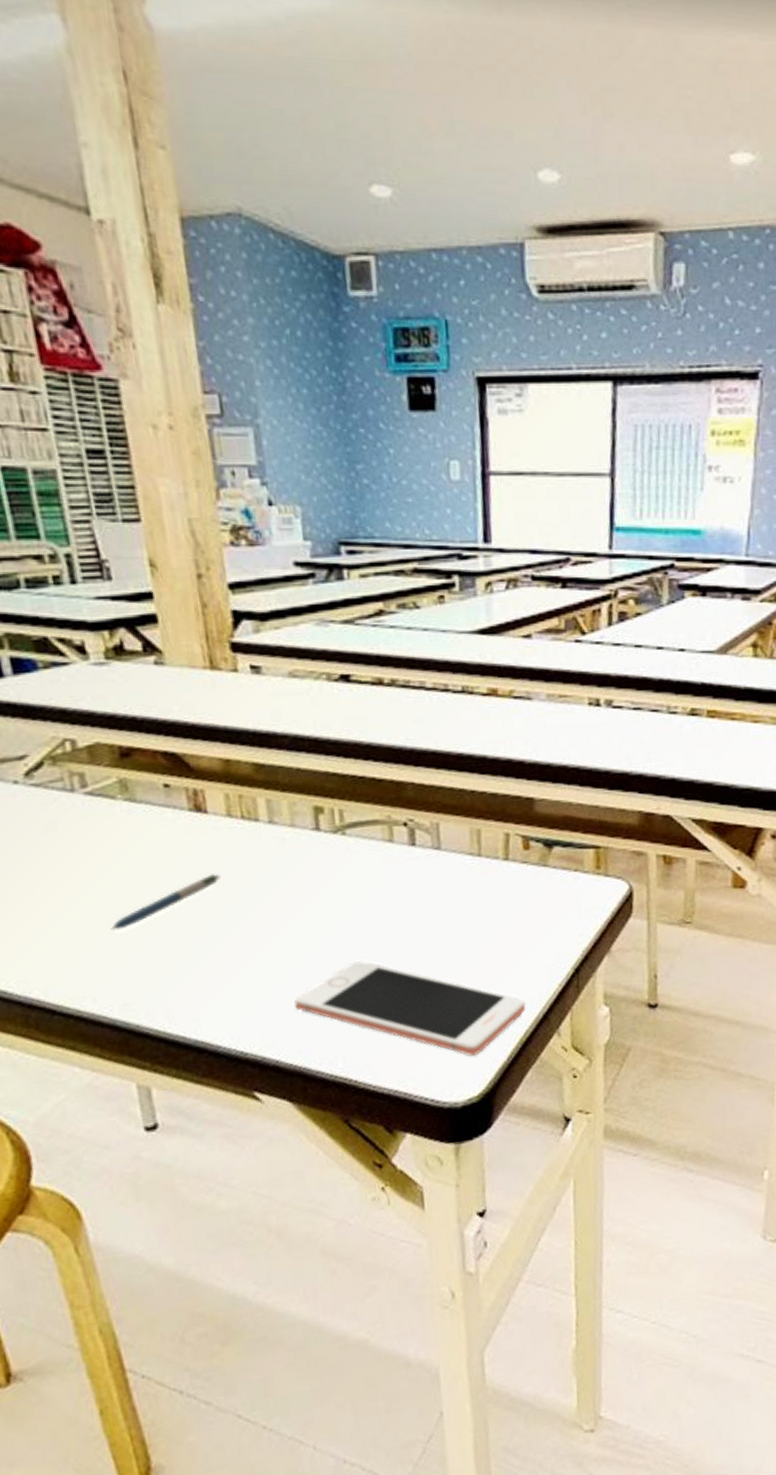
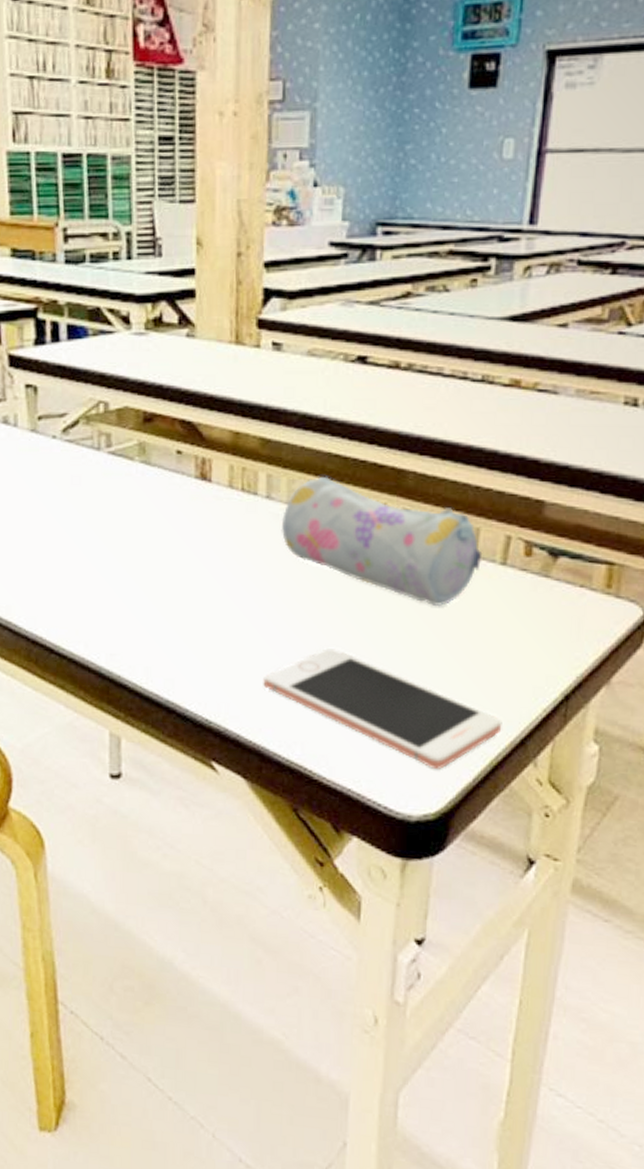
pen: present [110,874,221,931] -> none [110,541,214,583]
pencil case: none [289,795,486,907] -> present [281,476,483,607]

